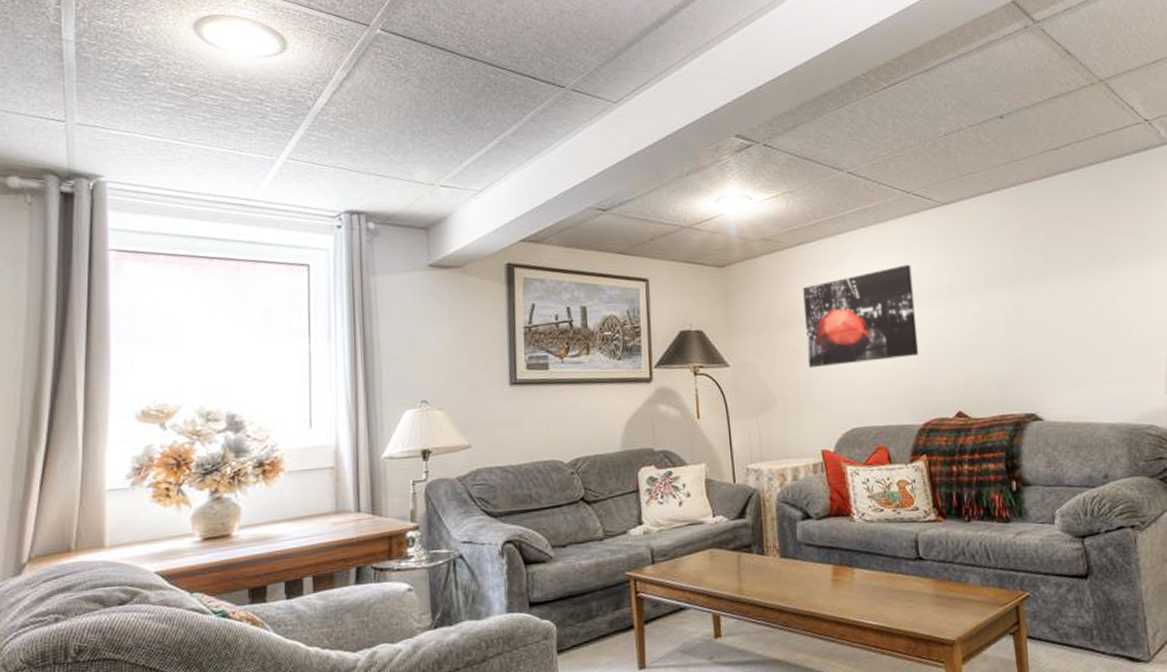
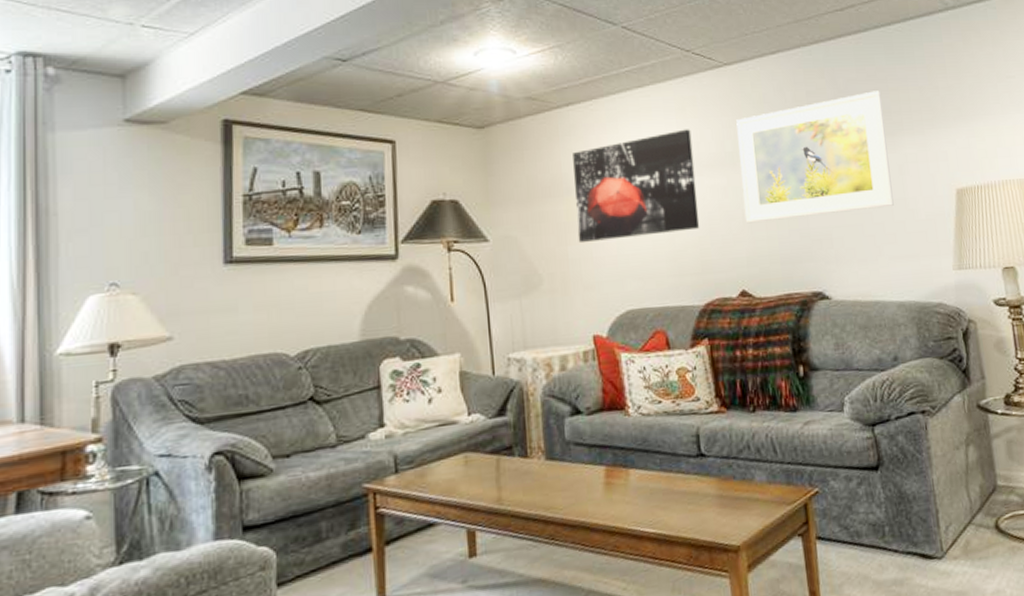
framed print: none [954,225,1107,351] -> present [736,91,894,224]

